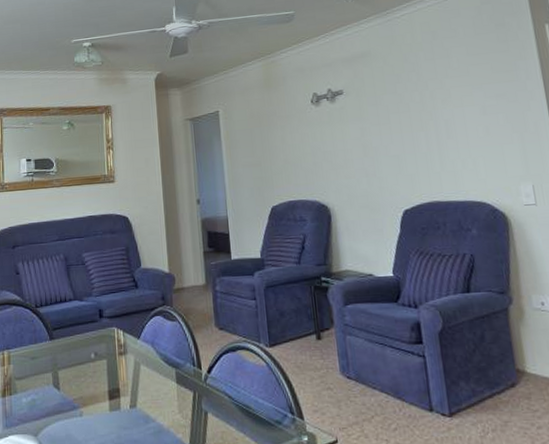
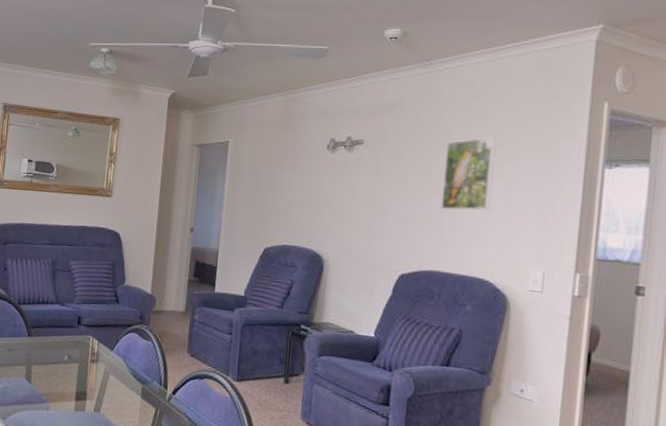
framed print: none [418,70,471,143] -> present [441,137,497,210]

